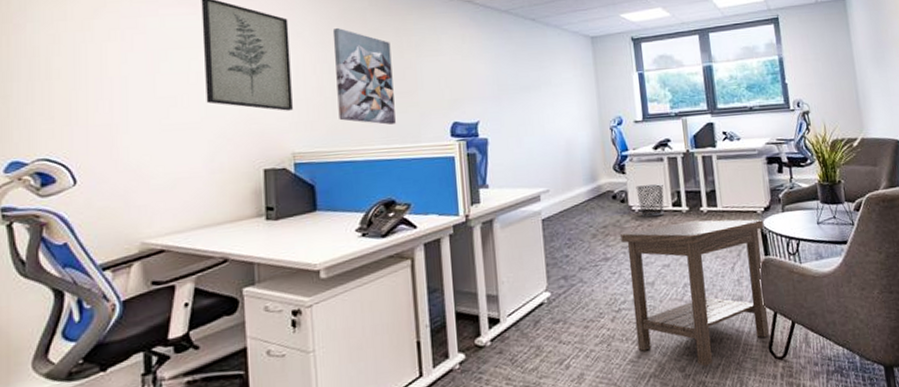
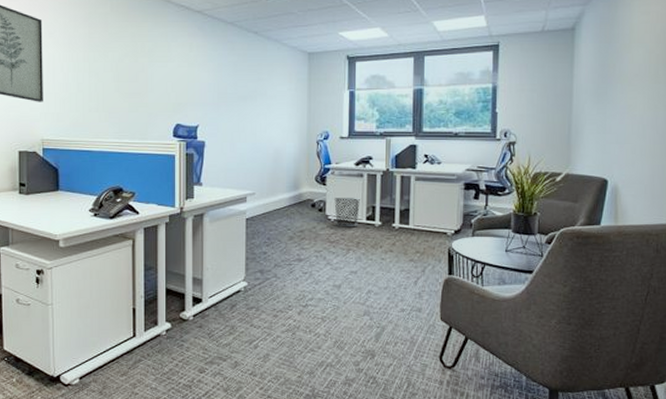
wall art: present [332,27,396,125] -> none [78,30,127,121]
side table: present [621,219,770,366] -> none [315,235,452,364]

